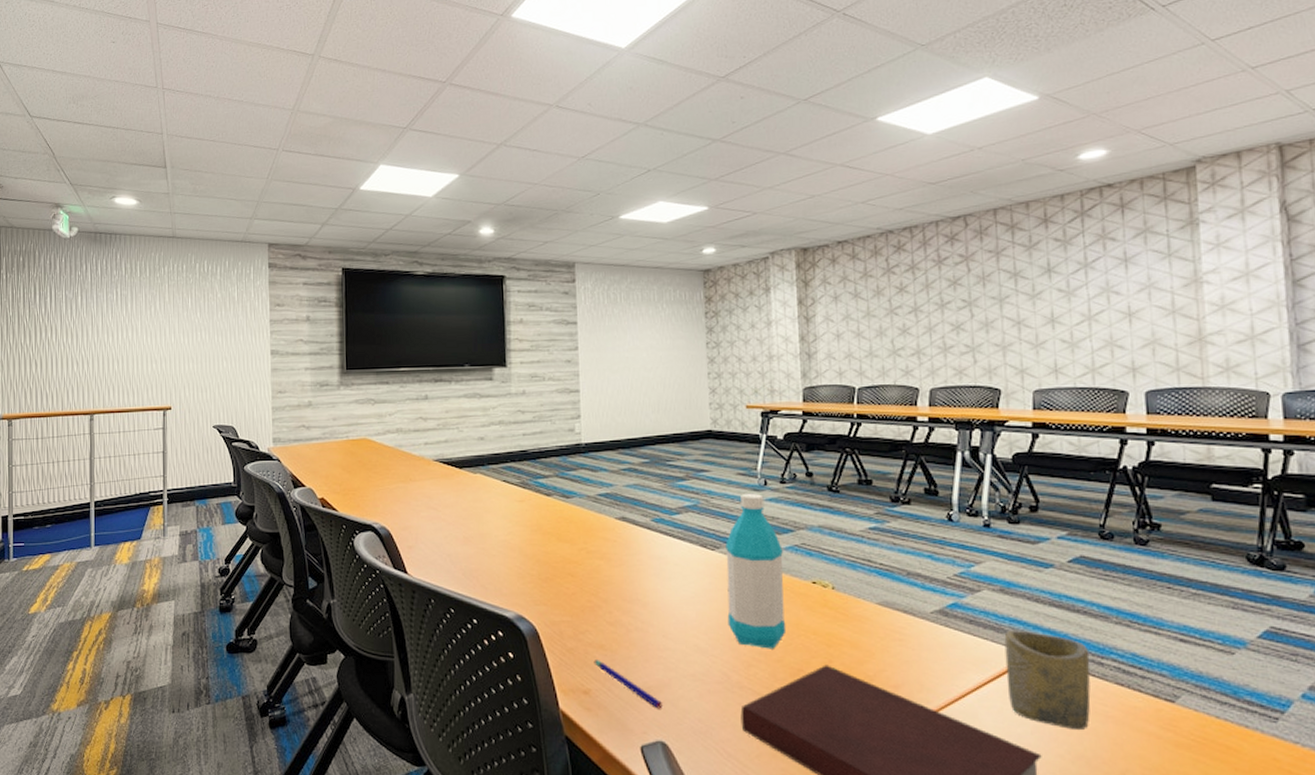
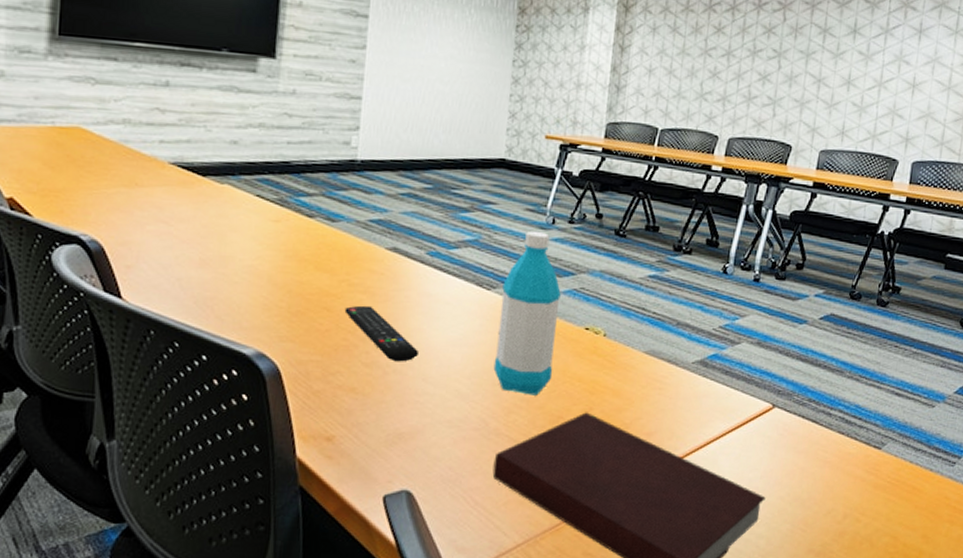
remote control: none [586,570,656,620] -> present [344,305,418,362]
pen: present [594,660,662,709] -> none [341,404,413,457]
cup: present [1004,629,1091,729] -> none [747,381,822,474]

